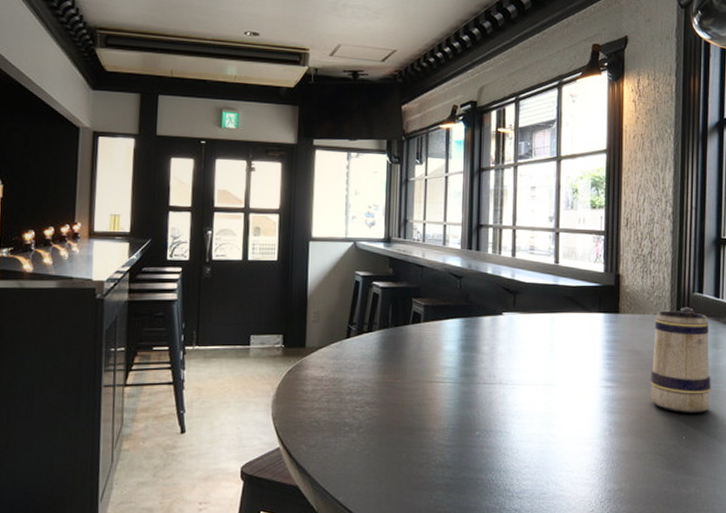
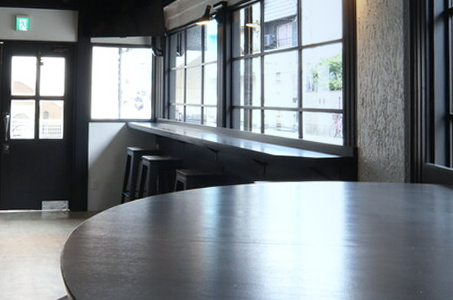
beer mug: present [650,307,711,413] -> none [388,176,445,270]

